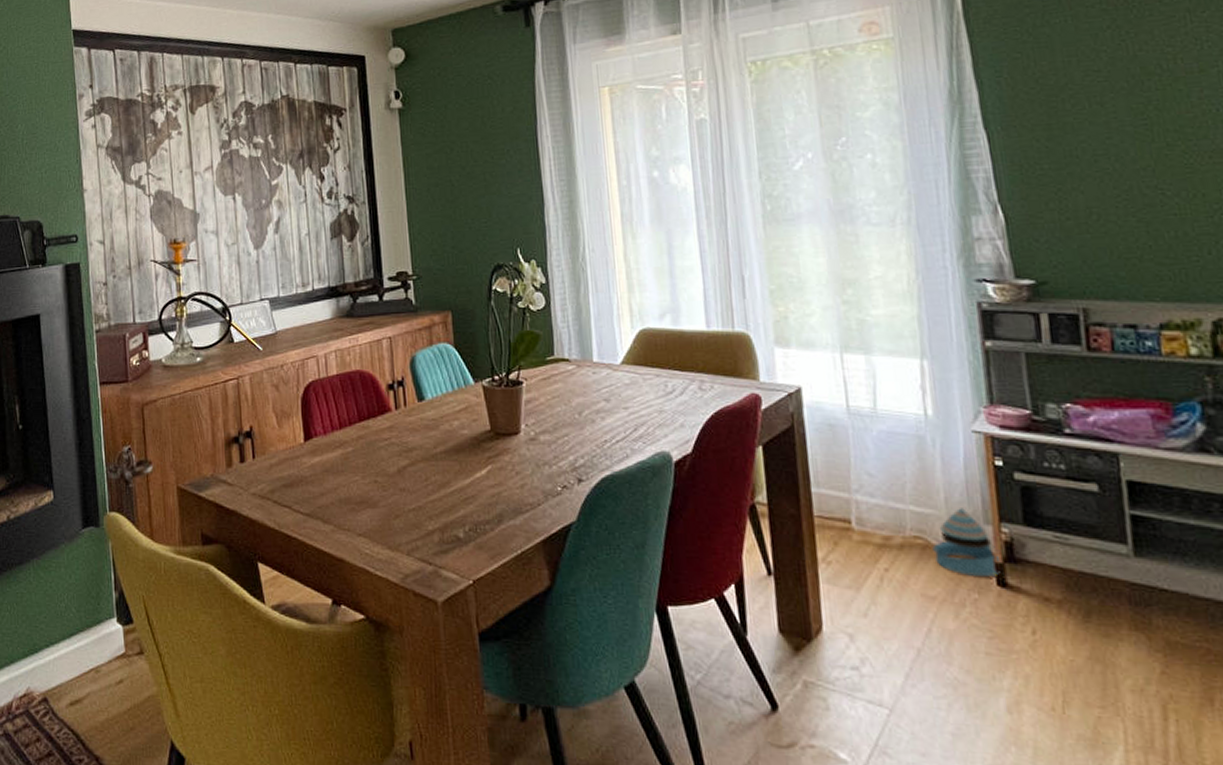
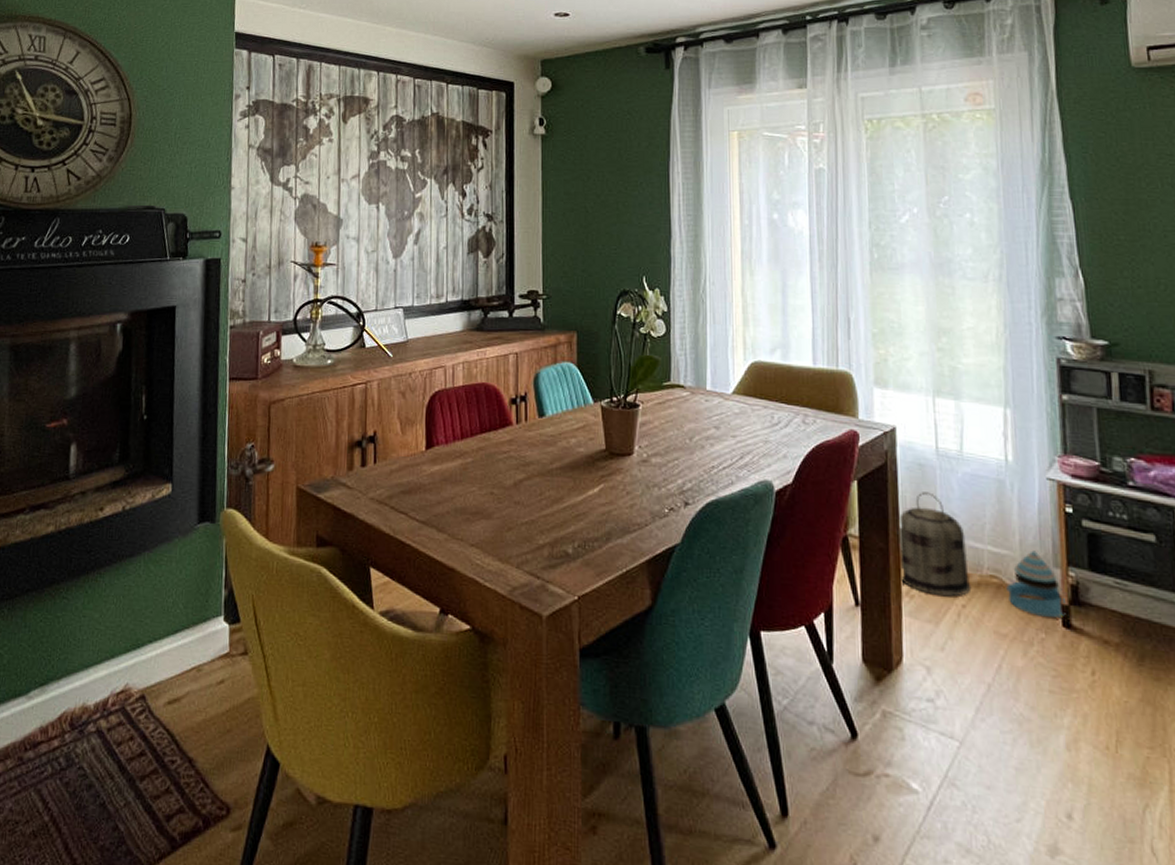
basket: none [808,453,894,561] -> present [897,492,972,597]

